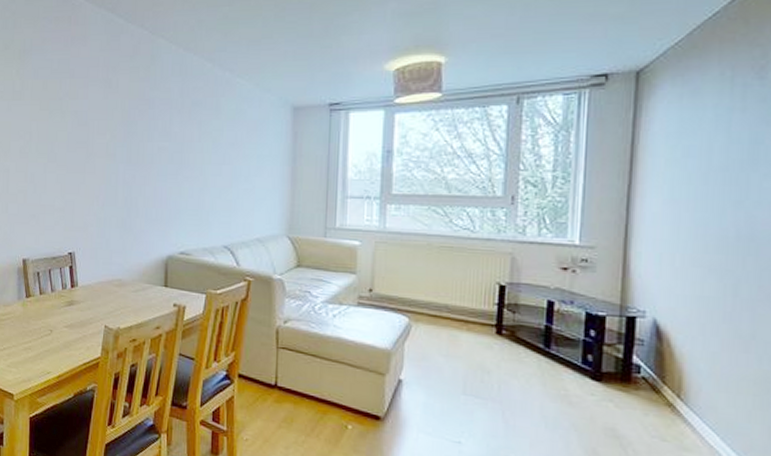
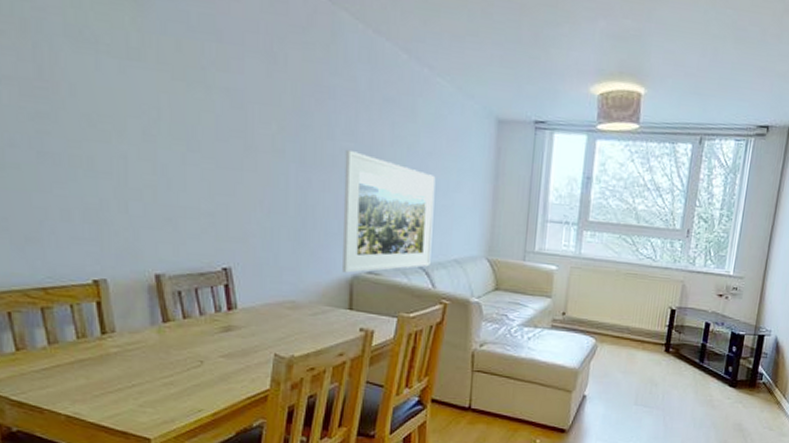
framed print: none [159,148,238,254] -> present [342,149,436,273]

